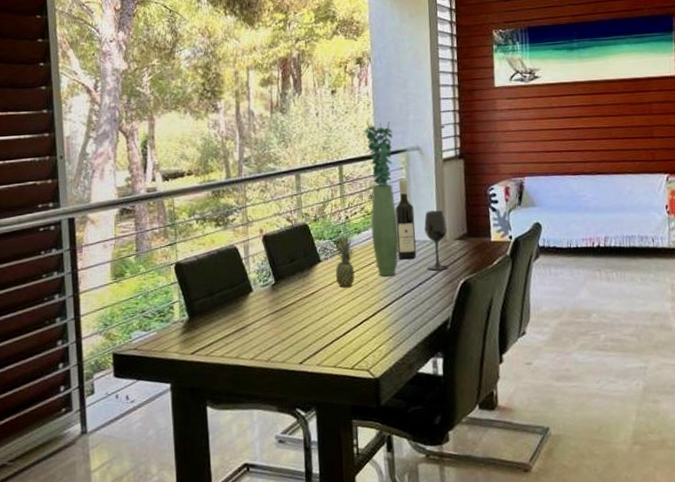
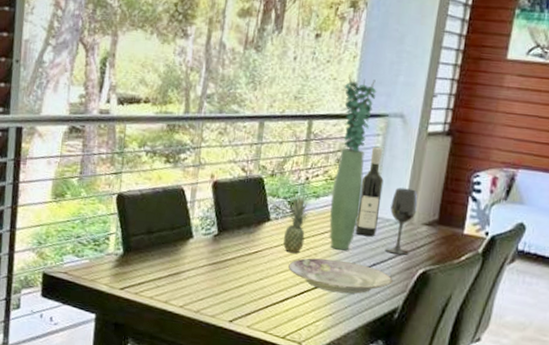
plate: none [345,285,439,317] -> present [288,258,393,294]

